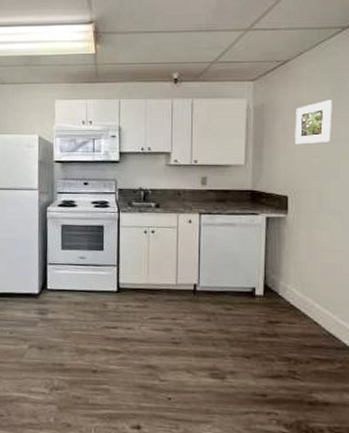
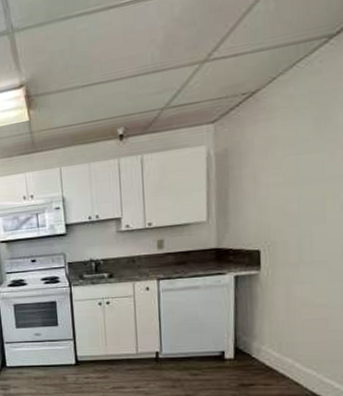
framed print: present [295,100,332,145] -> none [267,130,315,191]

